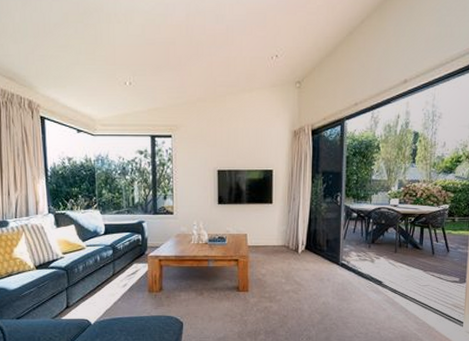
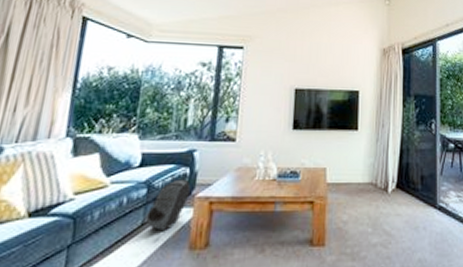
backpack: none [115,243,144,279] -> present [145,179,191,230]

